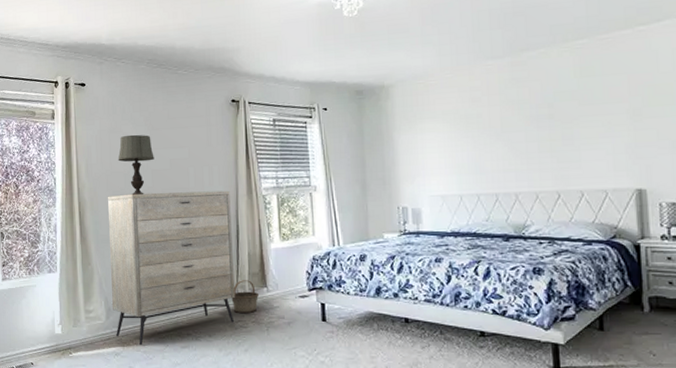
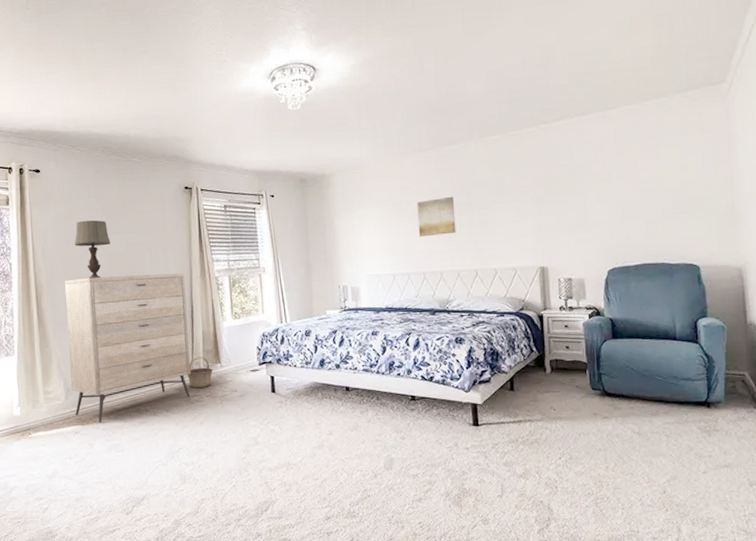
wall art: none [488,108,535,155] -> present [417,196,456,238]

